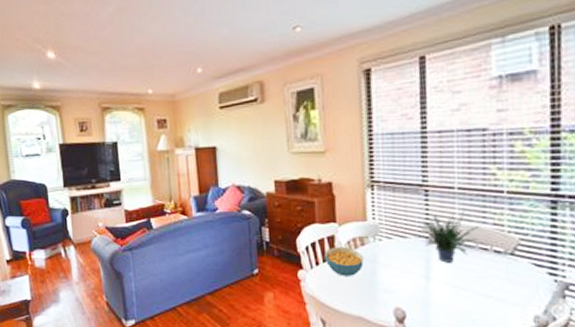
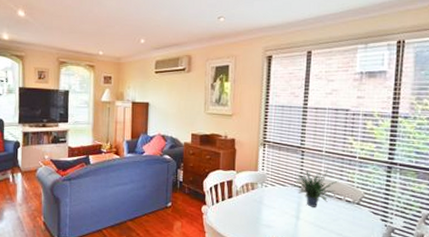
cereal bowl: present [324,246,364,276] -> none [223,189,252,213]

